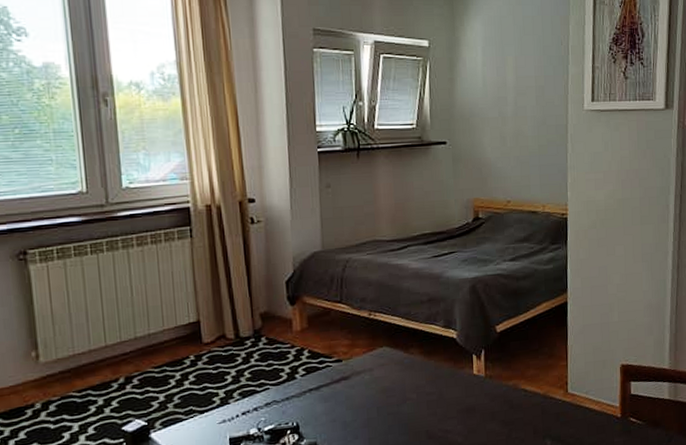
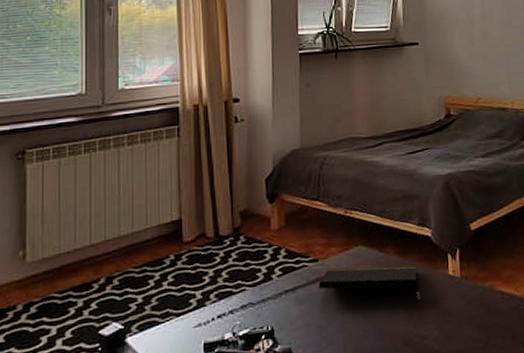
notepad: none [342,366,443,390] -> present [318,266,419,292]

